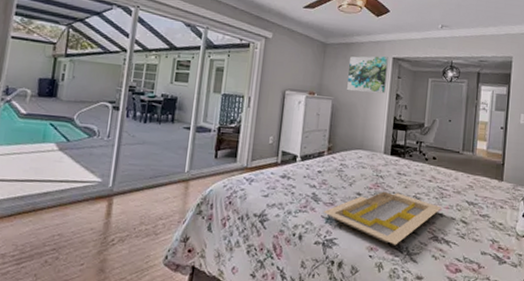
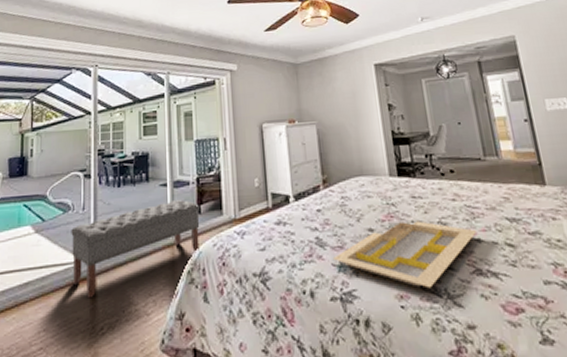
bench: none [91,143,217,214] -> present [71,200,200,299]
wall art: present [347,55,388,94] -> none [326,63,374,111]

